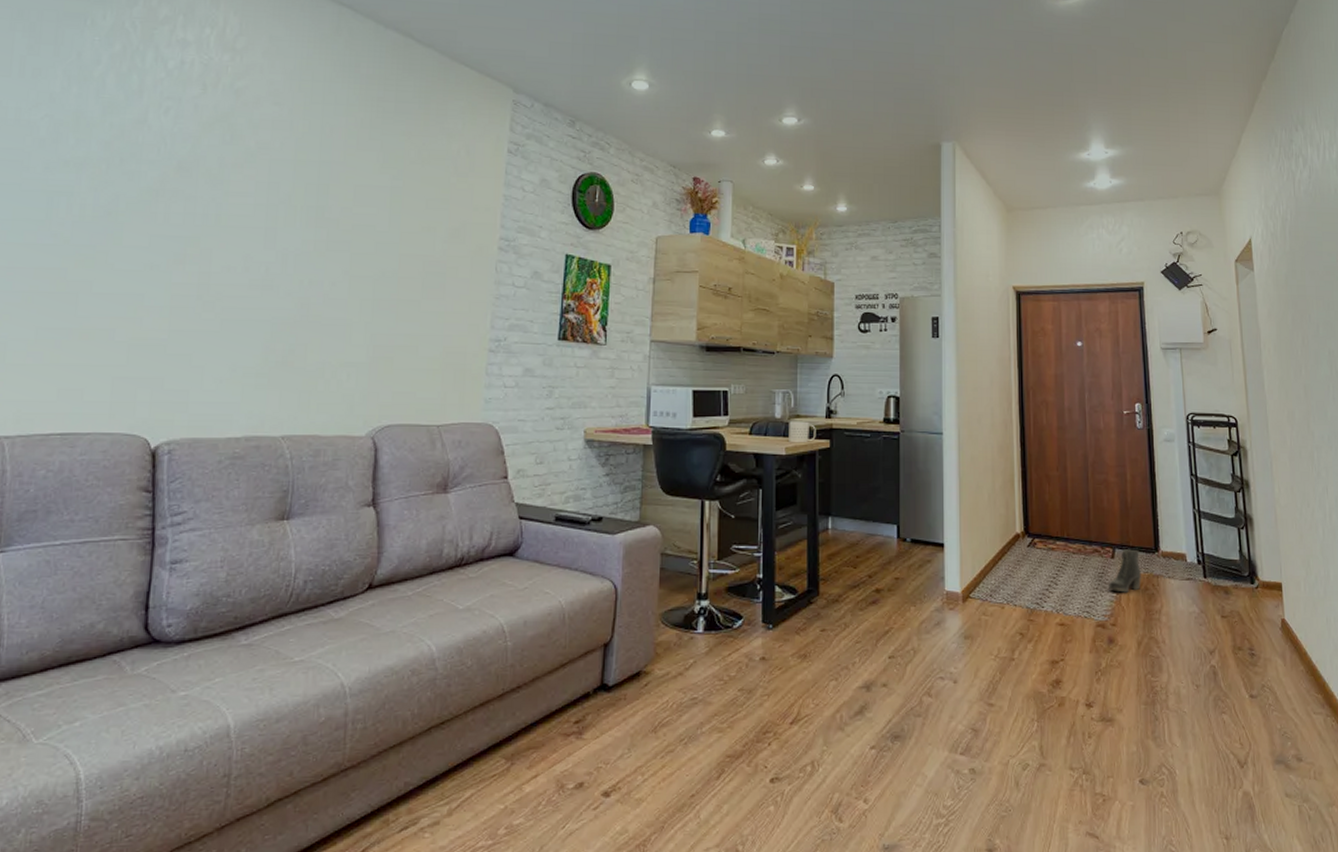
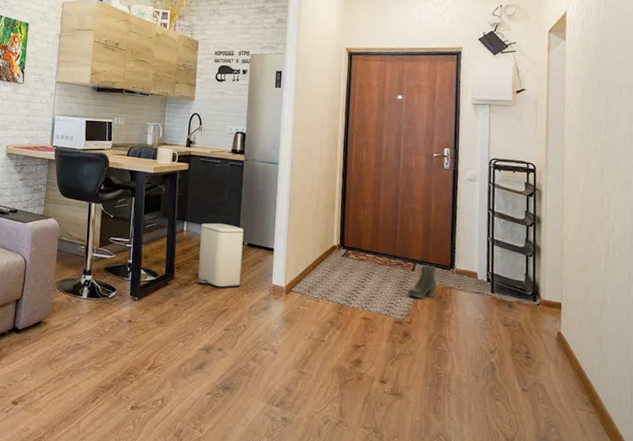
pedal bin: none [847,515,905,602] -> present [195,223,244,289]

